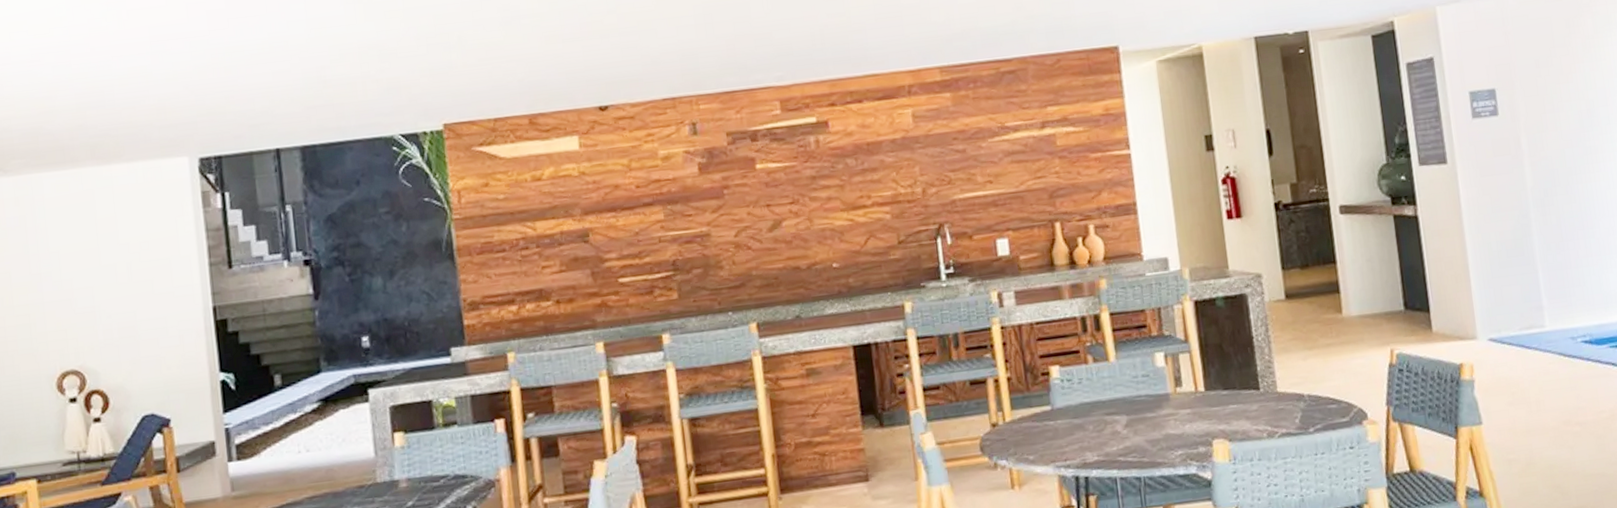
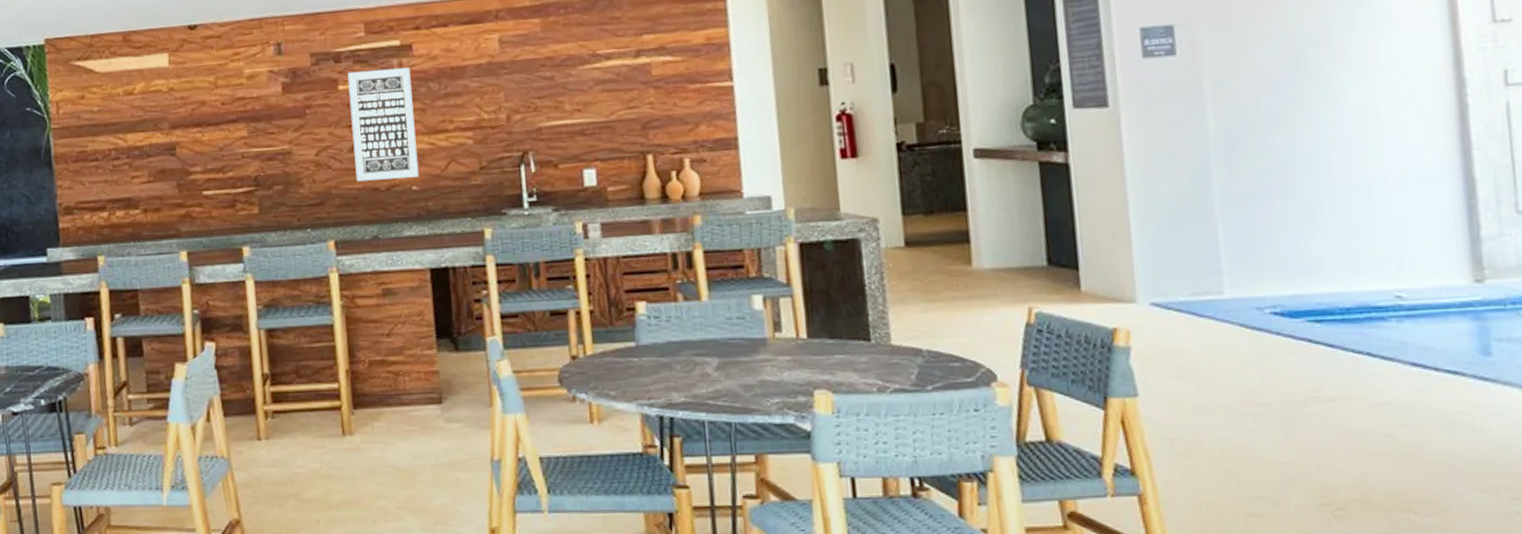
wall art: none [764,144,839,261] -> present [347,67,419,182]

